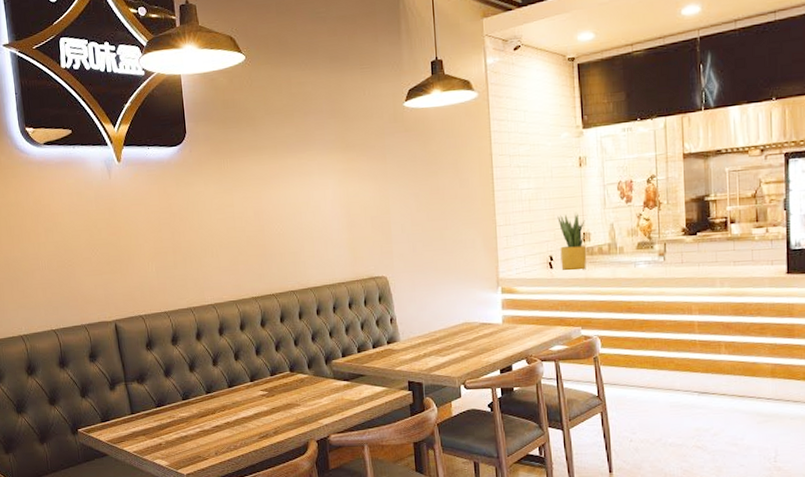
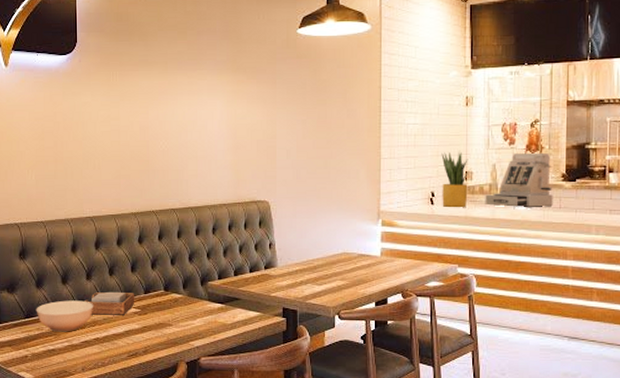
bowl: none [166,386,222,419] -> present [36,300,94,332]
napkin holder: none [213,375,262,400] -> present [85,291,135,315]
cash register: none [604,209,675,266] -> present [485,153,553,208]

